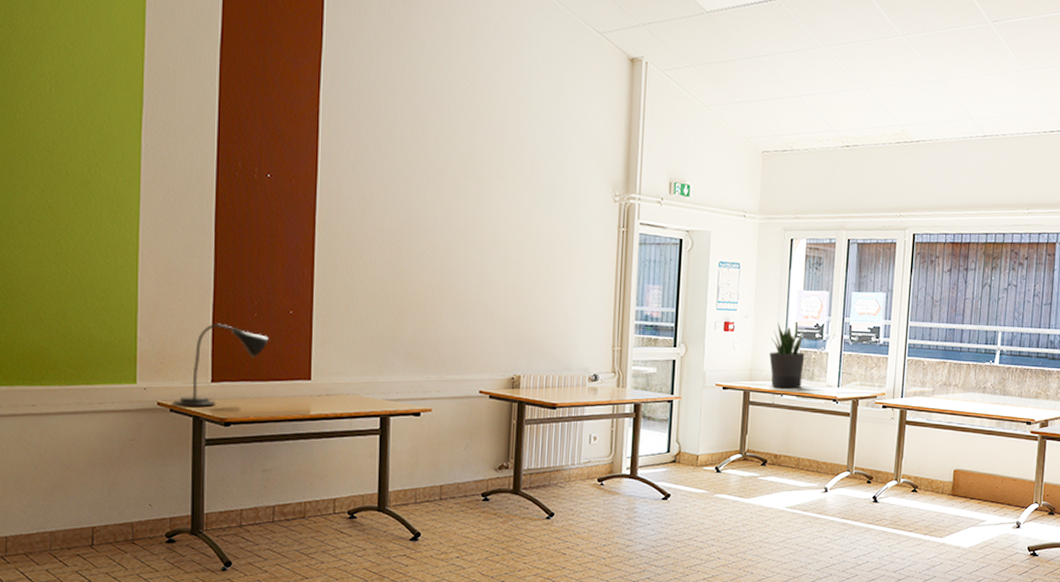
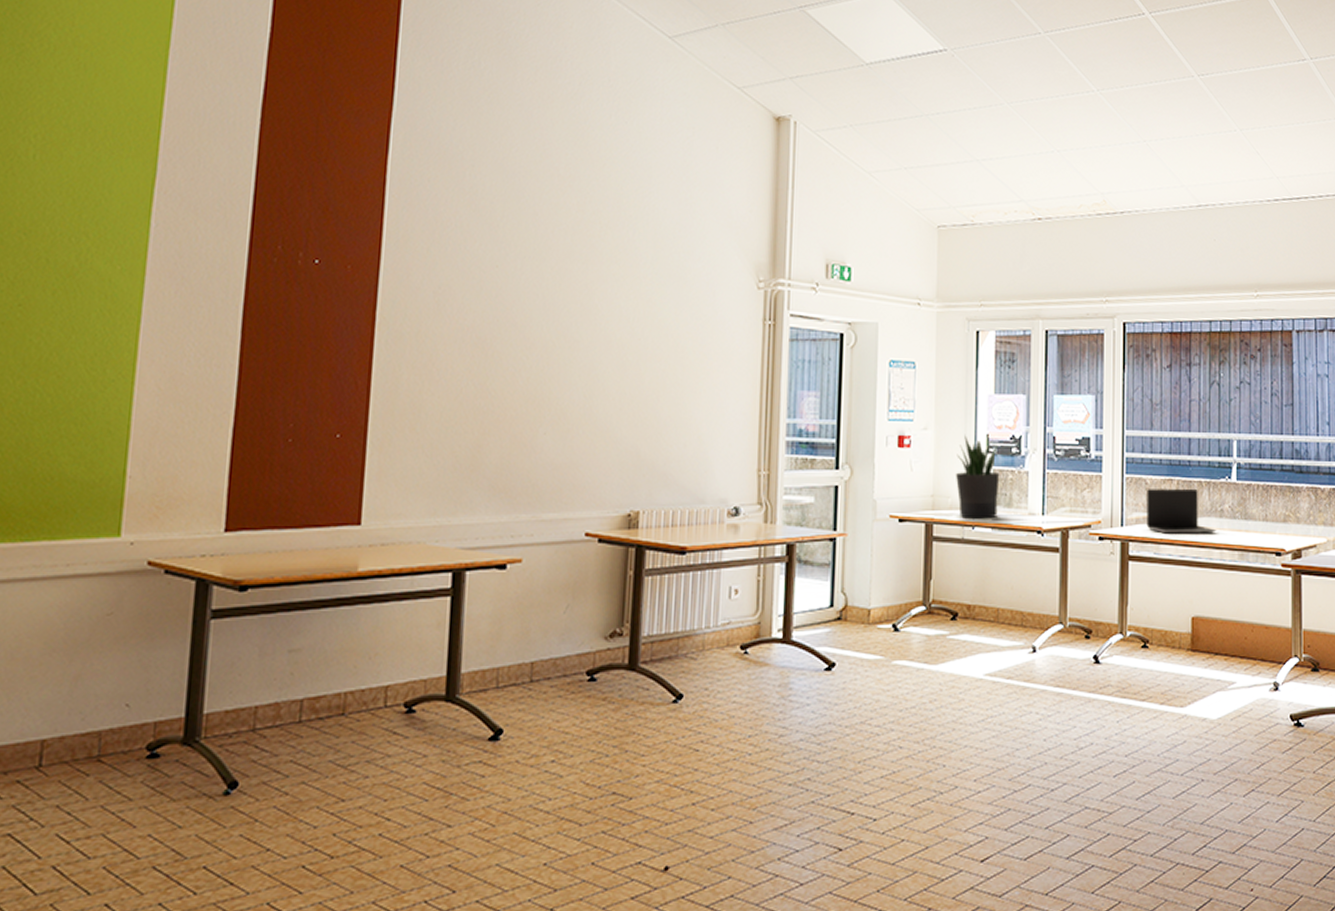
desk lamp: present [171,323,269,407] -> none [166,452,307,567]
laptop computer: none [922,369,979,406] -> present [1147,488,1217,534]

